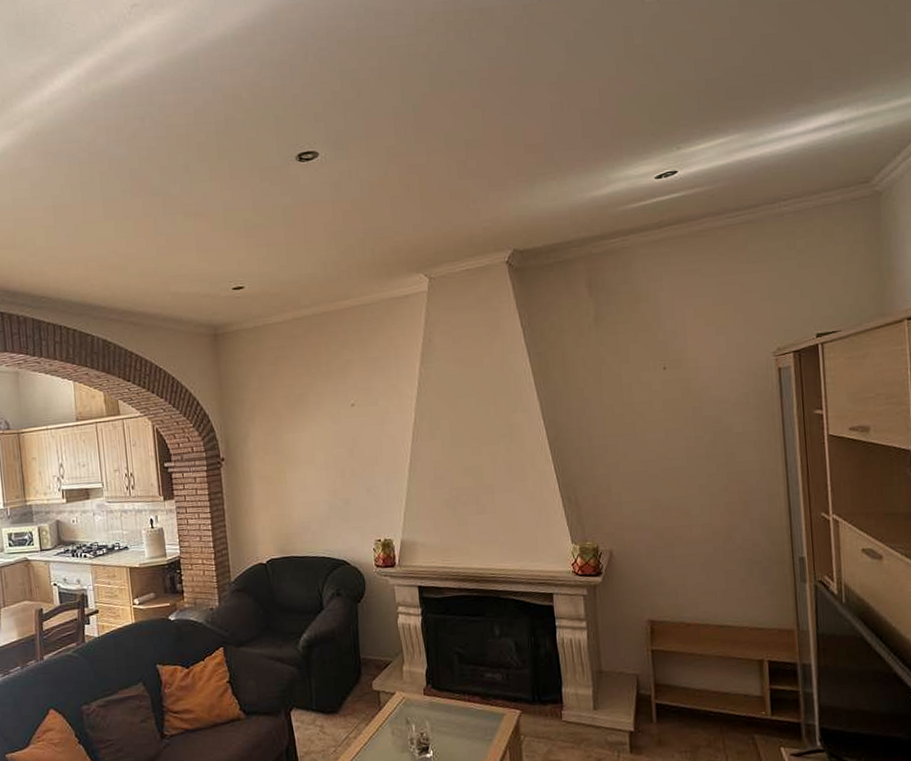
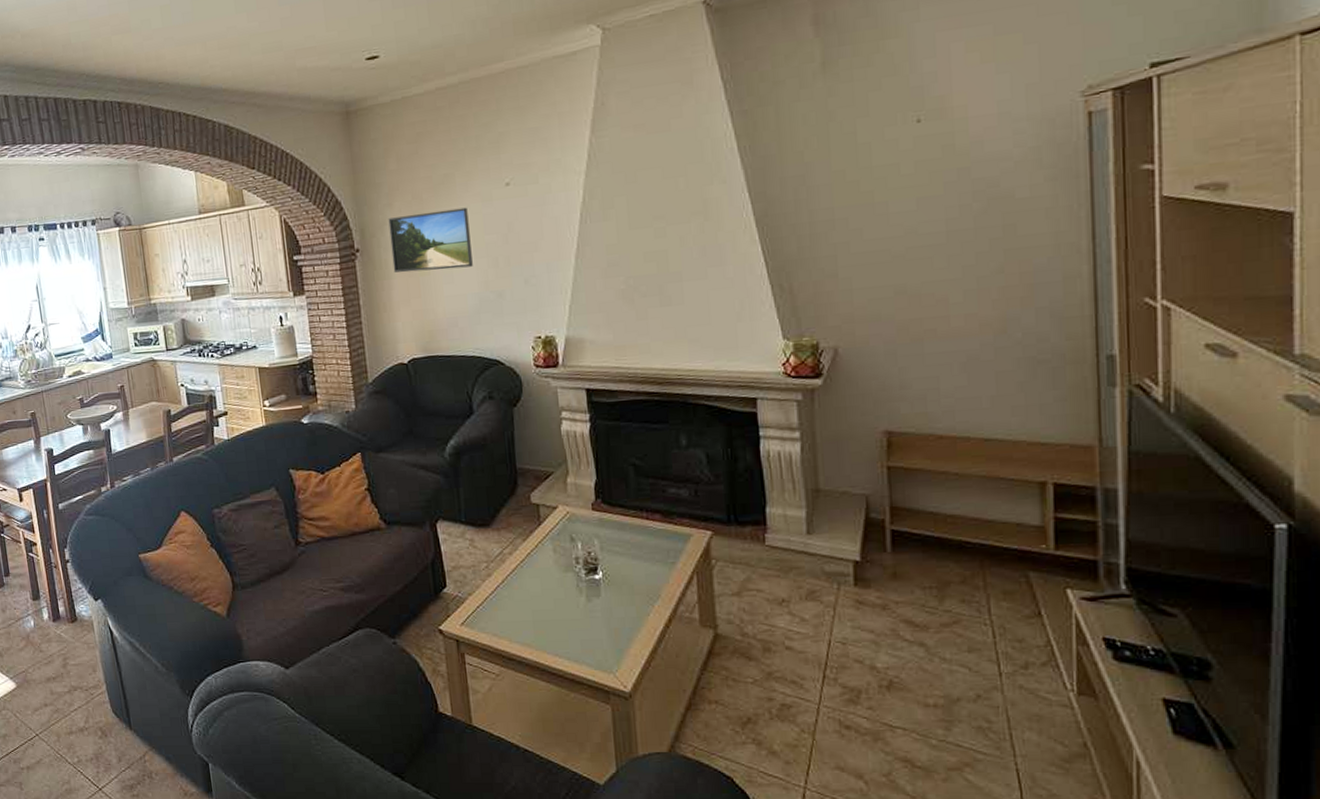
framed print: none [250,424,323,481] -> present [388,207,473,273]

